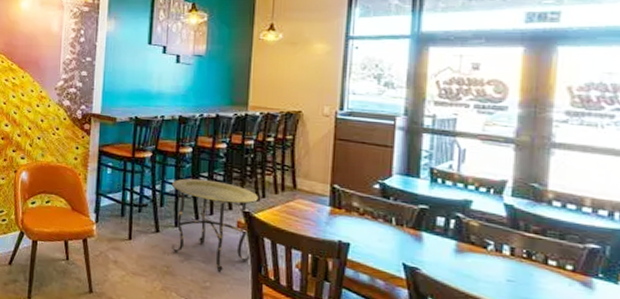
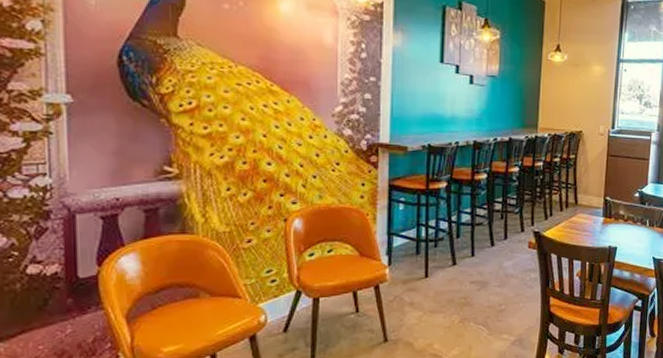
side table: present [172,178,258,273] -> none [468,204,546,294]

